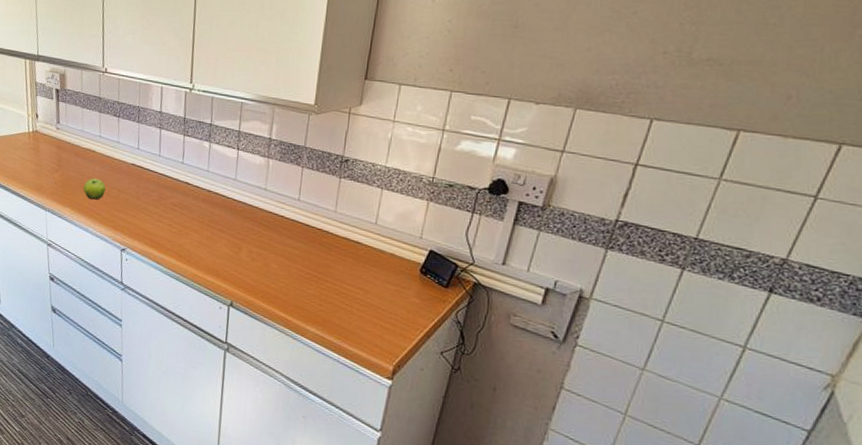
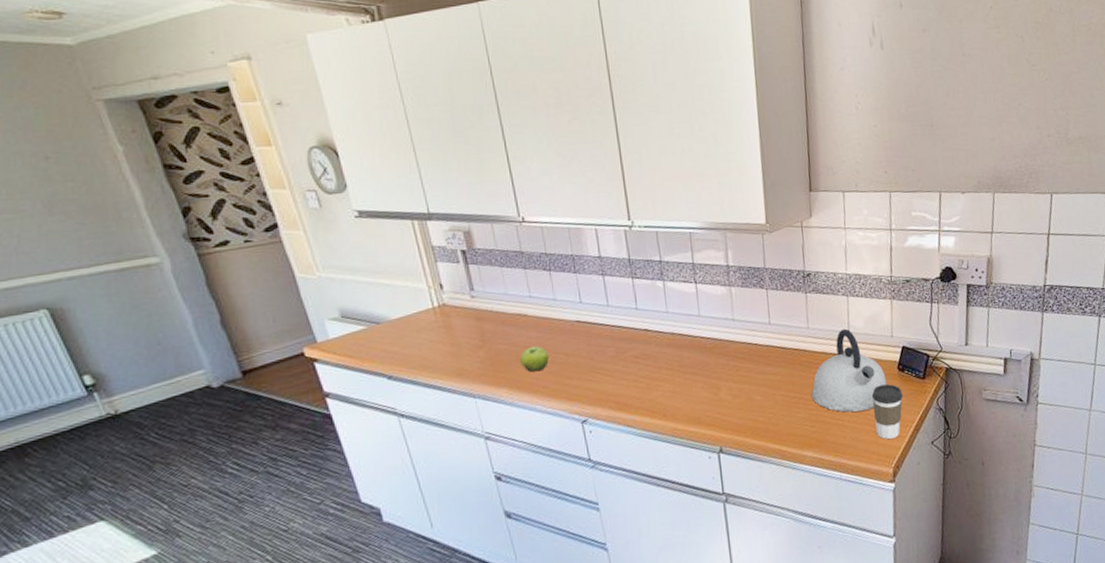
kettle: none [326,219,406,304] -> present [812,328,887,413]
coffee cup: none [384,282,420,338] -> present [871,384,903,440]

